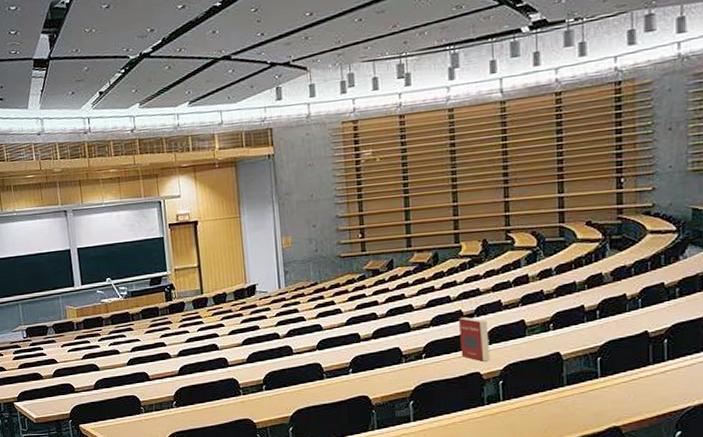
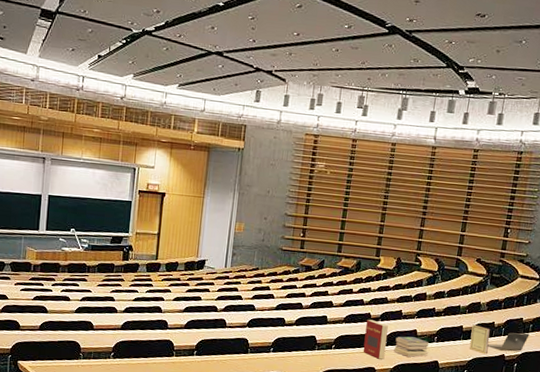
books: none [499,328,546,354] -> present [394,336,429,358]
book: none [597,300,624,335] -> present [469,324,490,355]
laptop: none [622,299,678,328] -> present [487,332,530,352]

